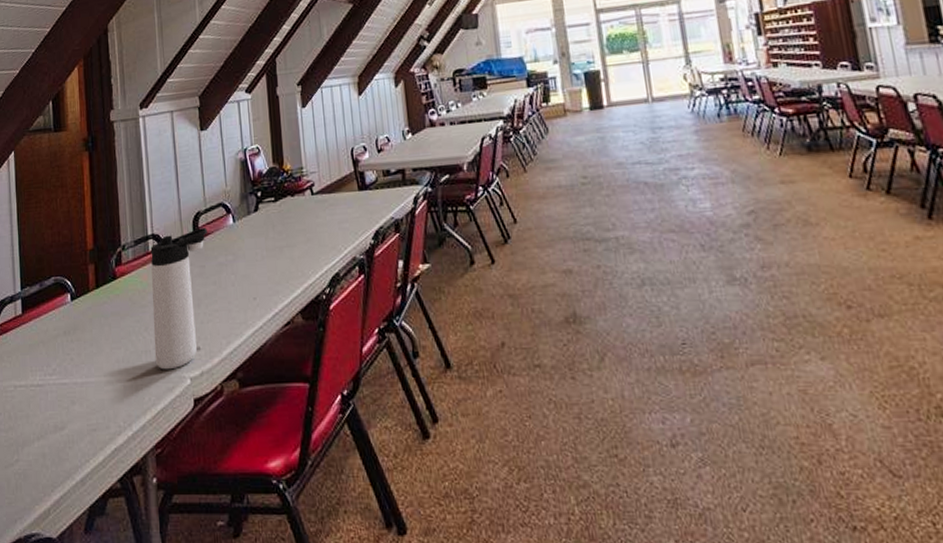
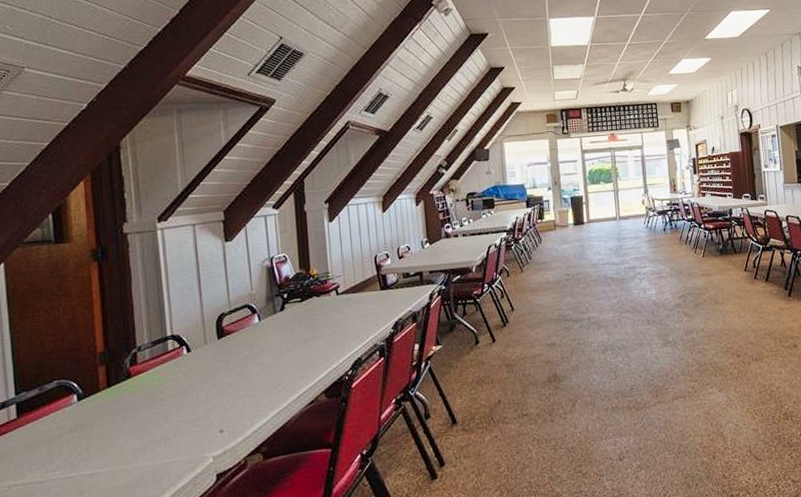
thermos bottle: present [150,228,207,370] -> none [170,327,232,453]

